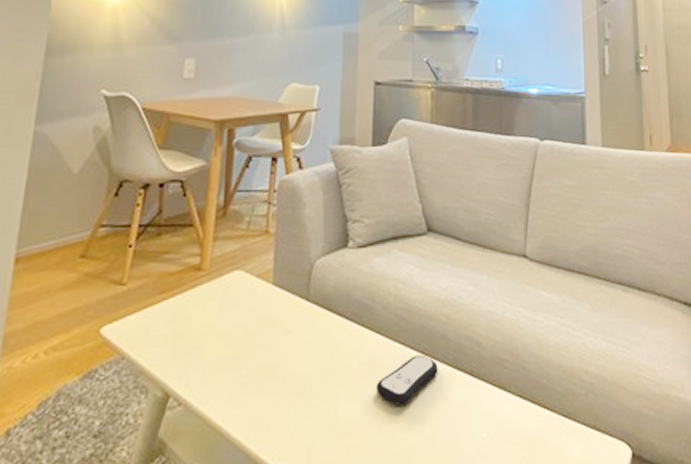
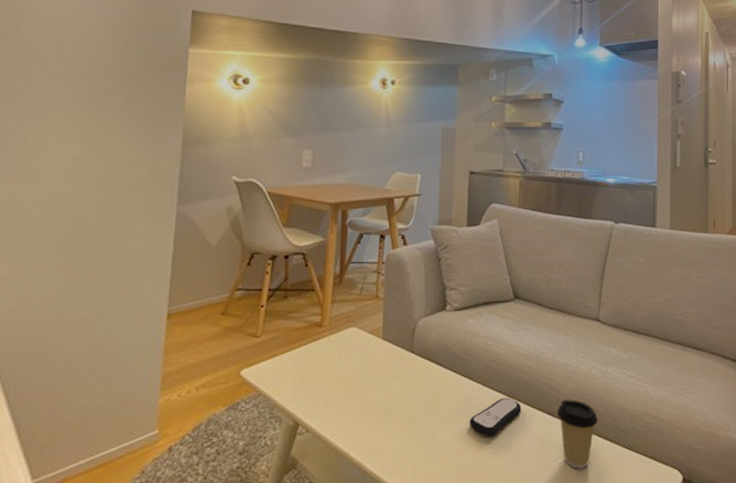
coffee cup: none [479,355,530,445] -> present [556,399,599,469]

